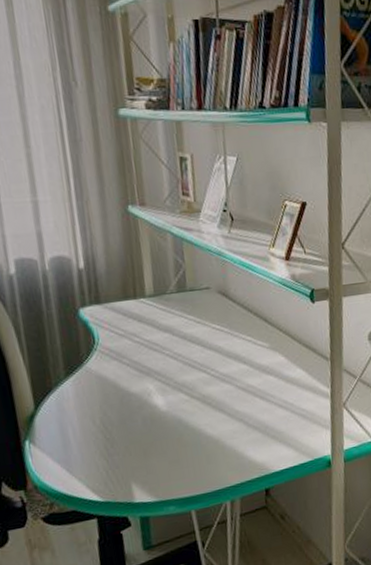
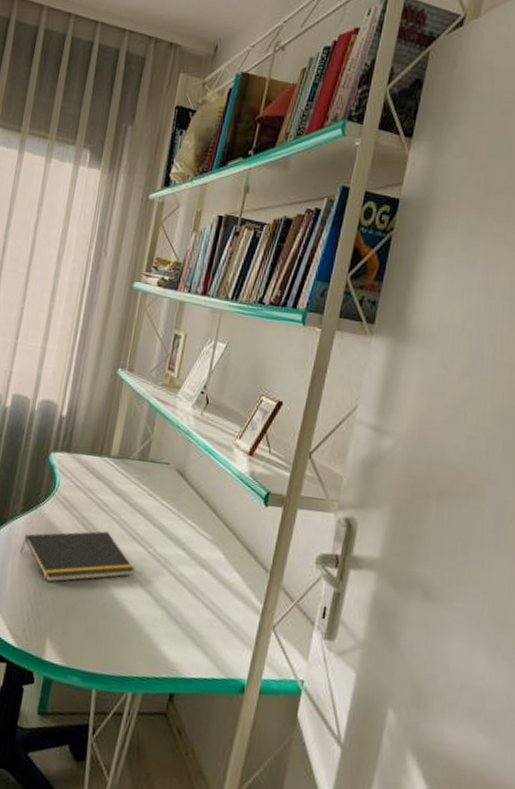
notepad: none [76,368,203,434] -> present [19,531,136,583]

